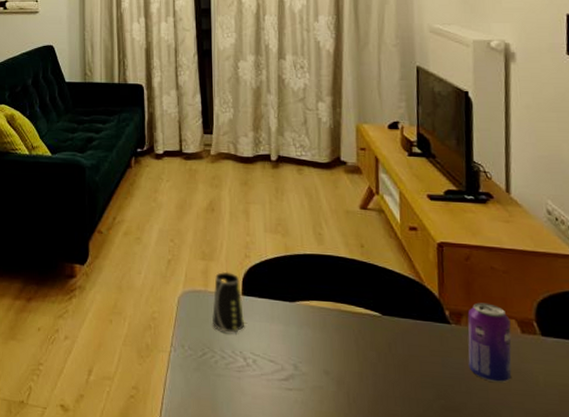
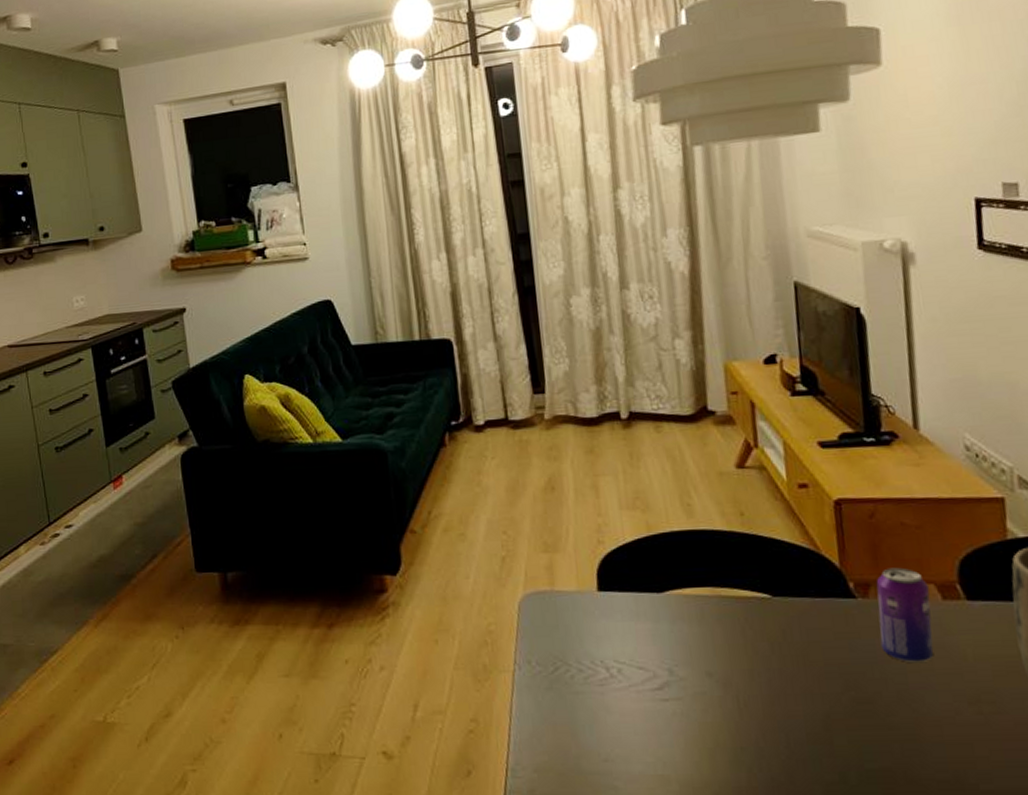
cup: present [212,271,244,333] -> none [561,563,603,639]

